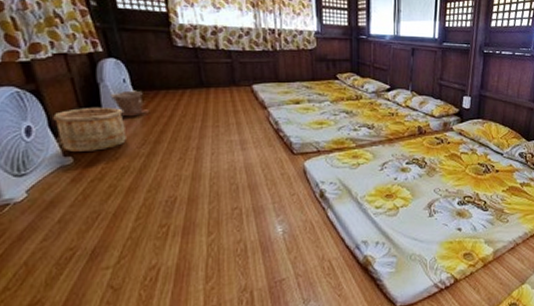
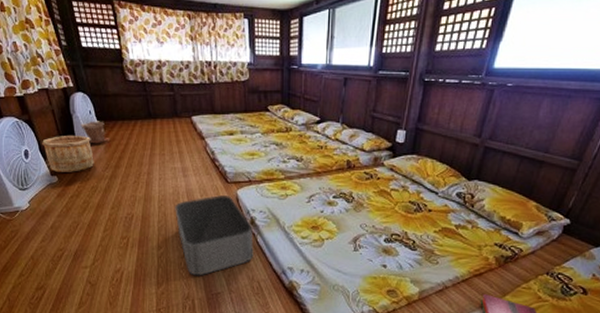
storage bin: none [230,168,324,263] -> present [175,195,254,276]

